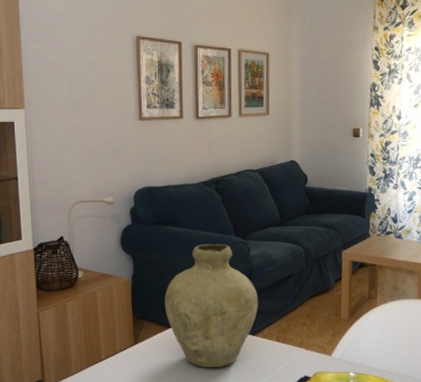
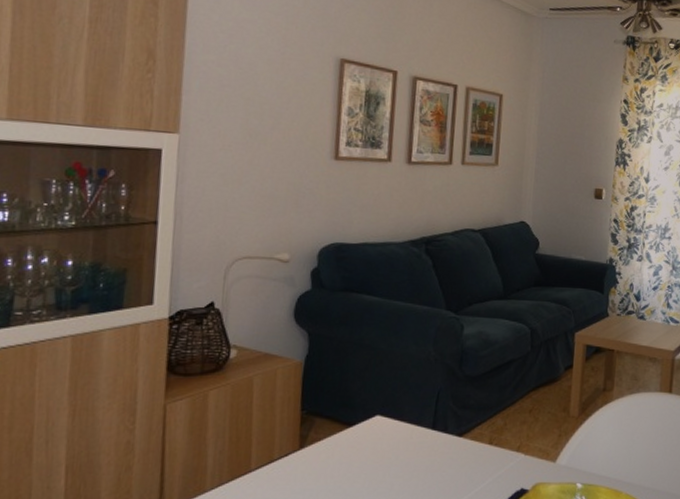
vase: present [164,243,258,368] -> none [346,318,470,480]

